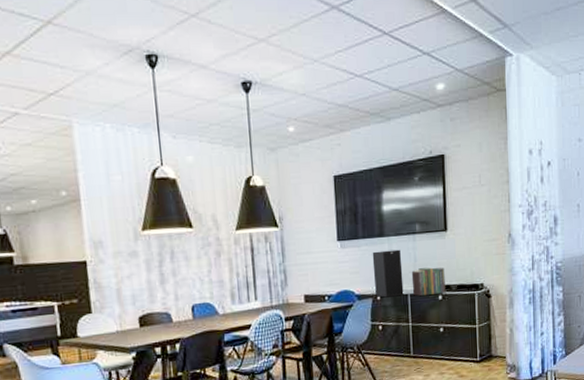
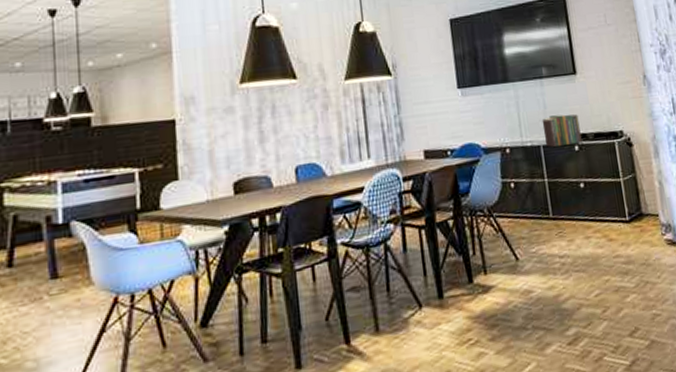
speaker: present [372,249,404,298] -> none [496,95,536,151]

